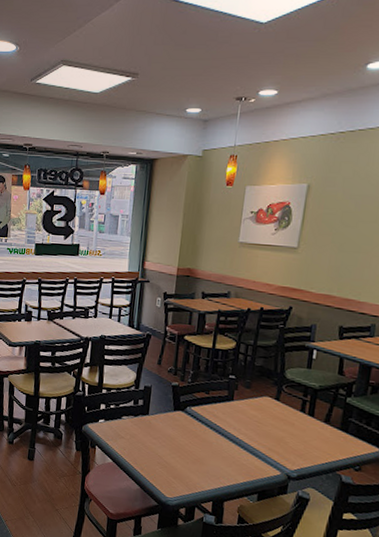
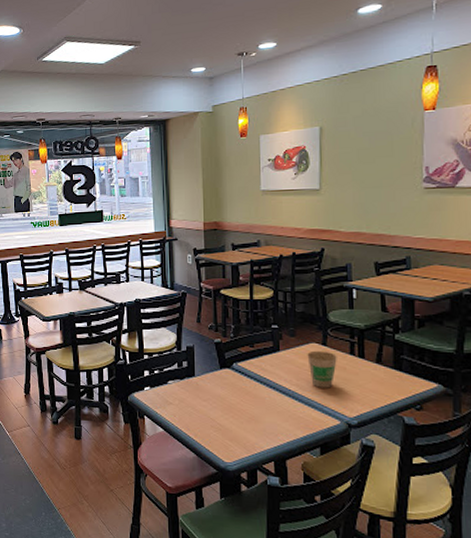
paper cup: none [259,404,288,441] -> present [307,350,337,388]

